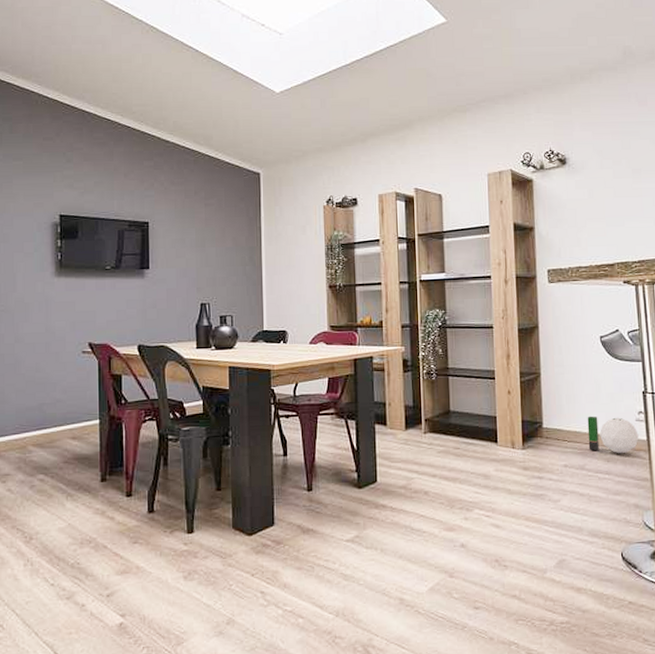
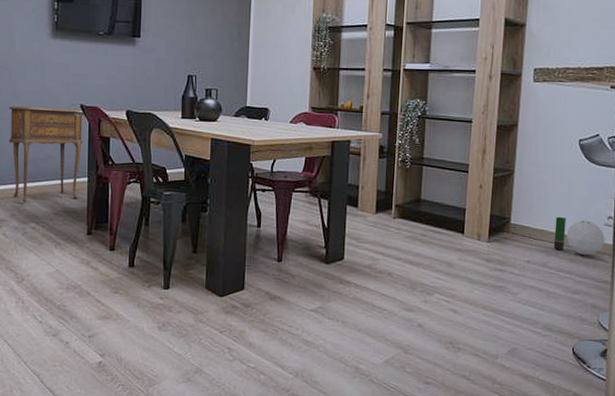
side table: none [11,348,93,453] -> present [8,106,83,203]

